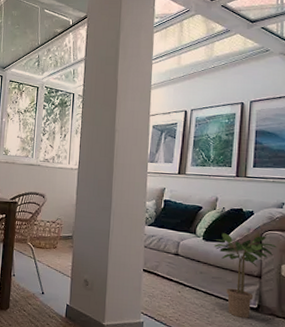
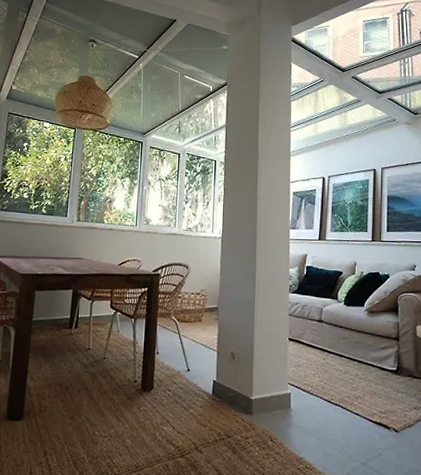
potted plant: present [213,233,277,319] -> none [354,297,412,382]

